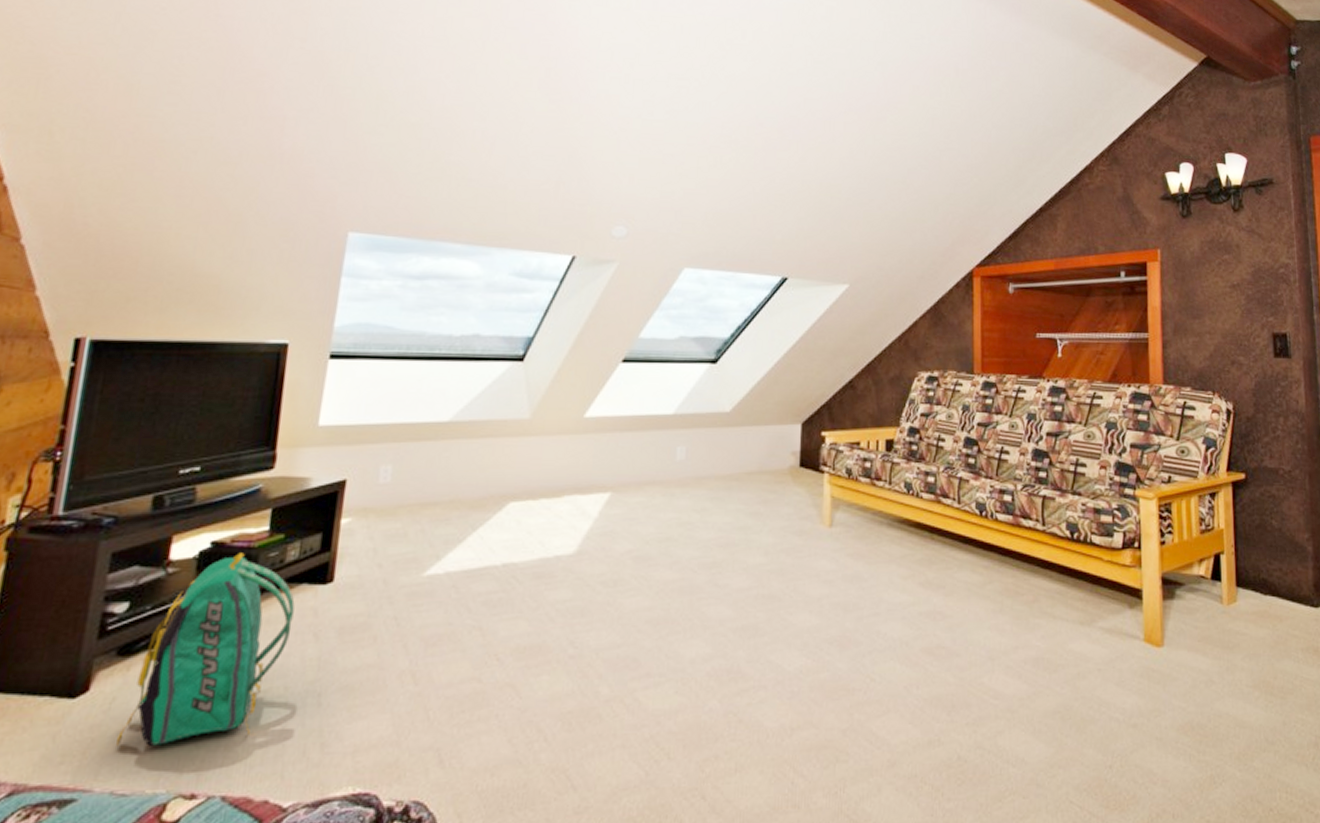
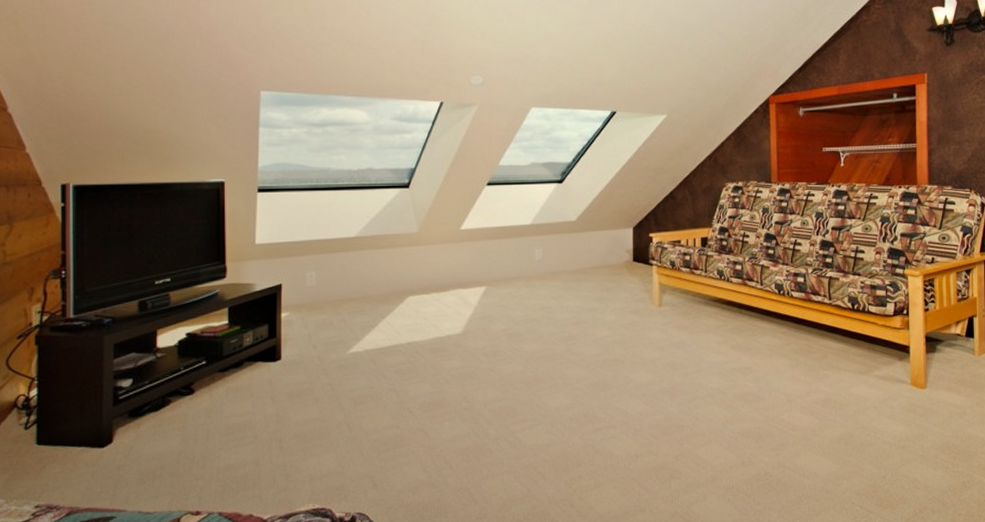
backpack: present [116,553,295,747] -> none [138,341,254,480]

